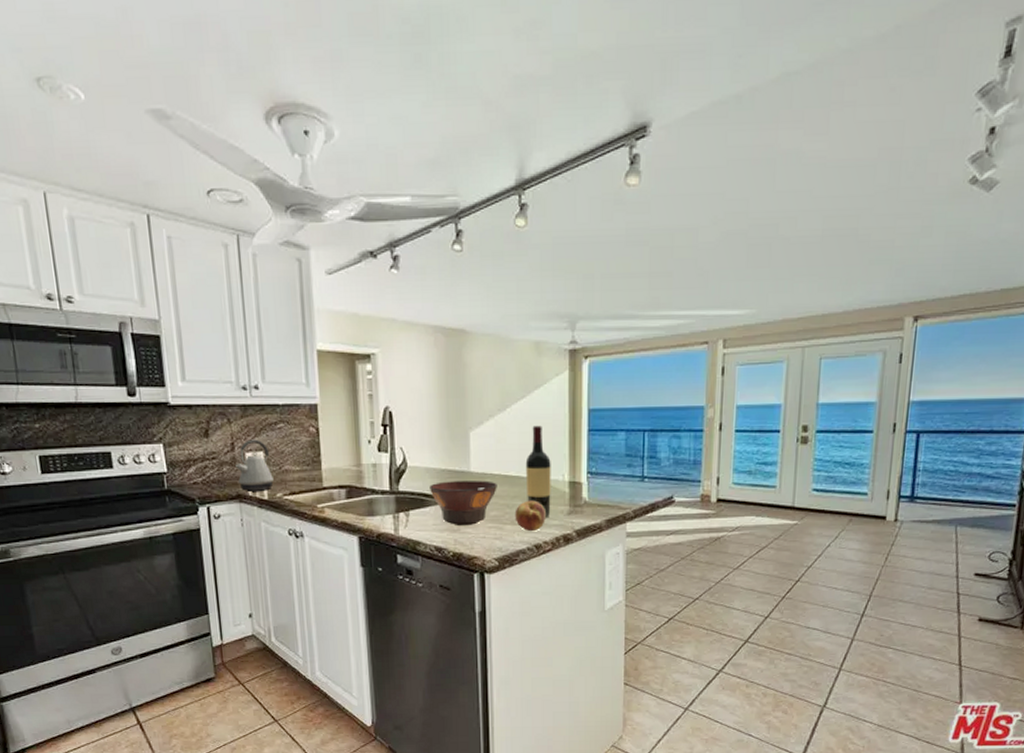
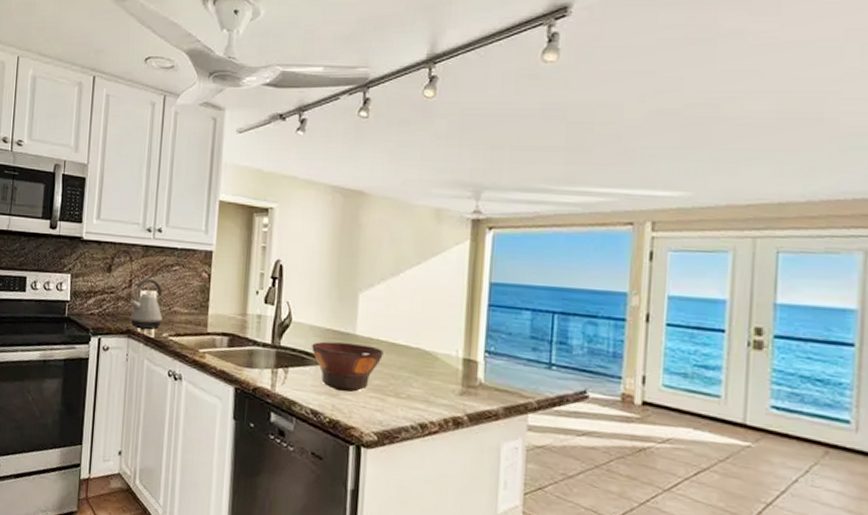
fruit: present [515,500,547,532] -> none [399,373,436,409]
wine bottle: present [525,425,551,518] -> none [414,294,444,395]

